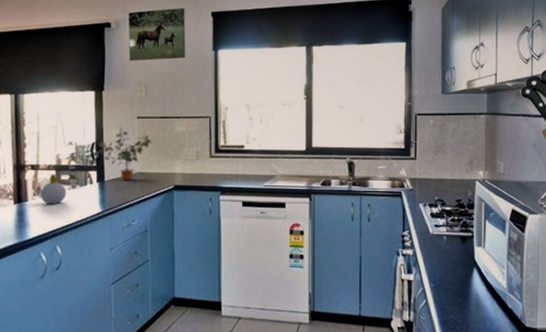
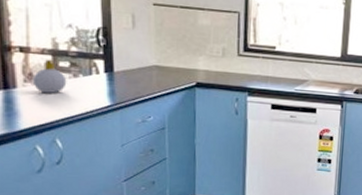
potted plant: present [96,131,152,181] -> none [102,18,171,74]

